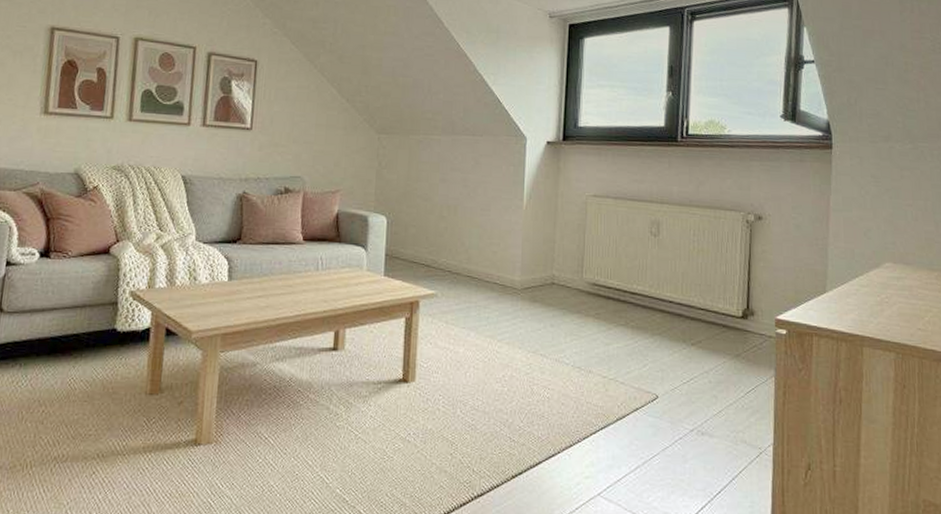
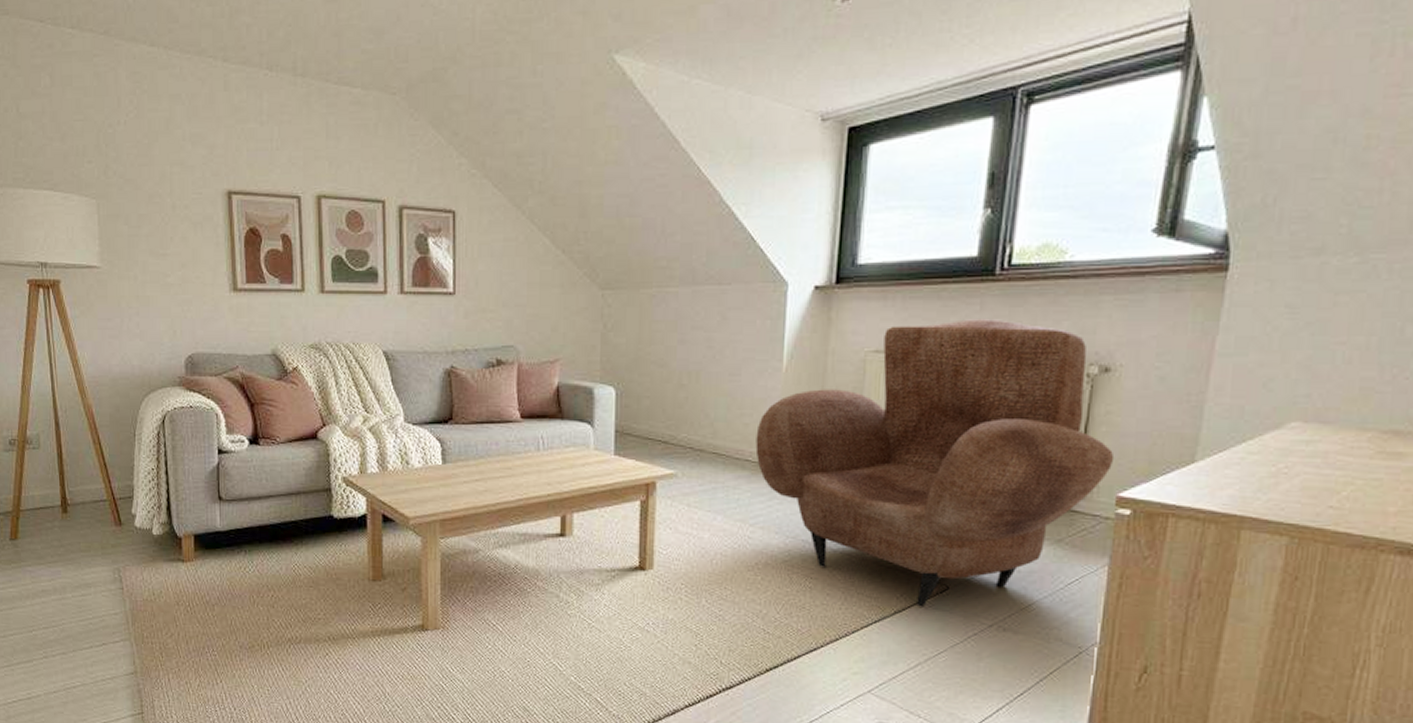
armchair: none [502,174,771,414] -> present [755,319,1115,607]

